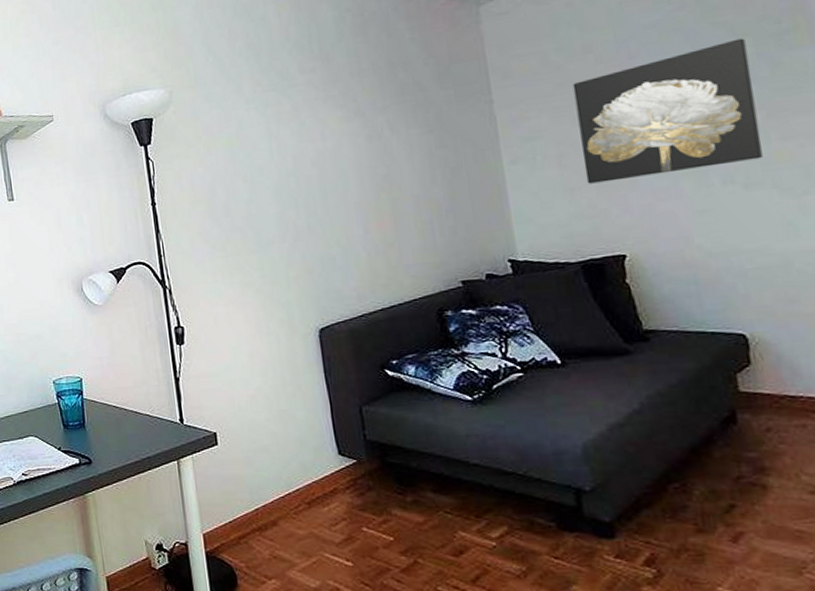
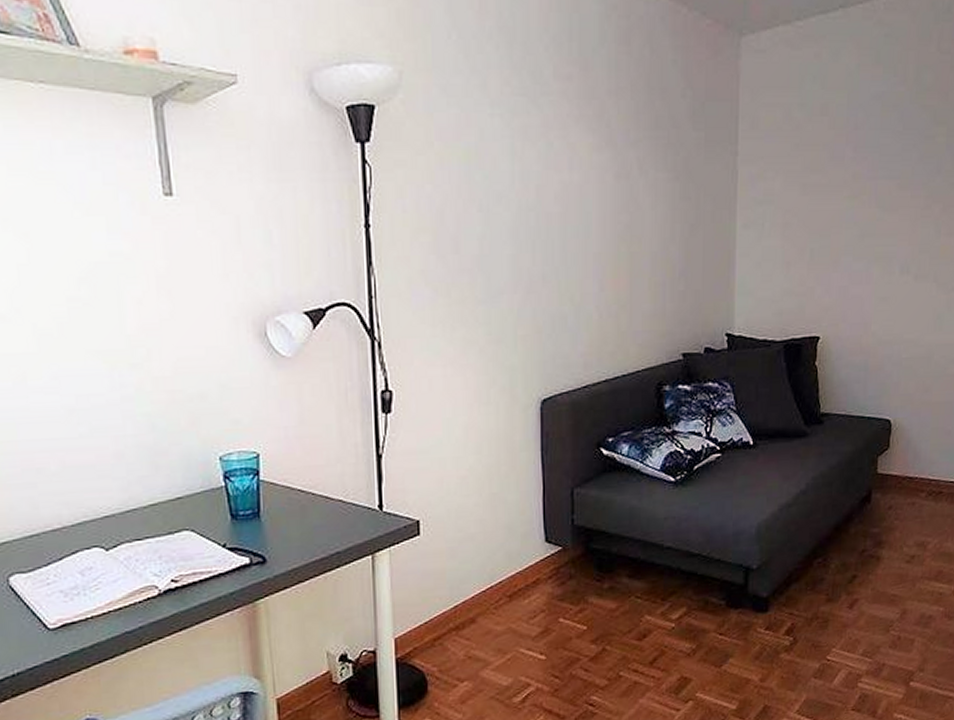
wall art: present [572,38,763,184] -> none [802,126,941,259]

